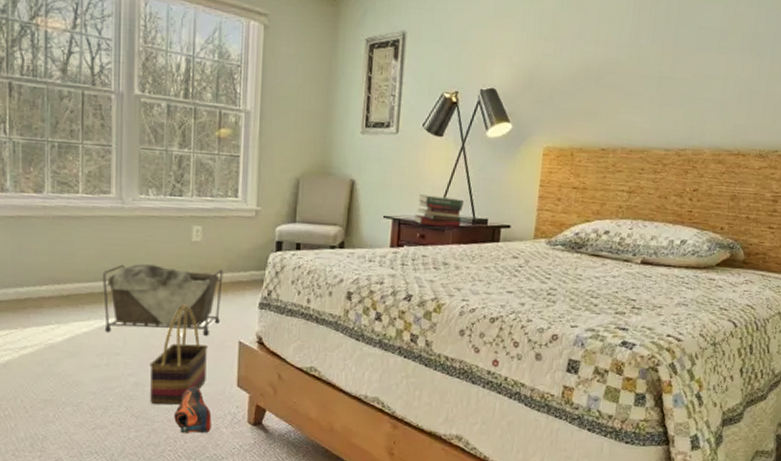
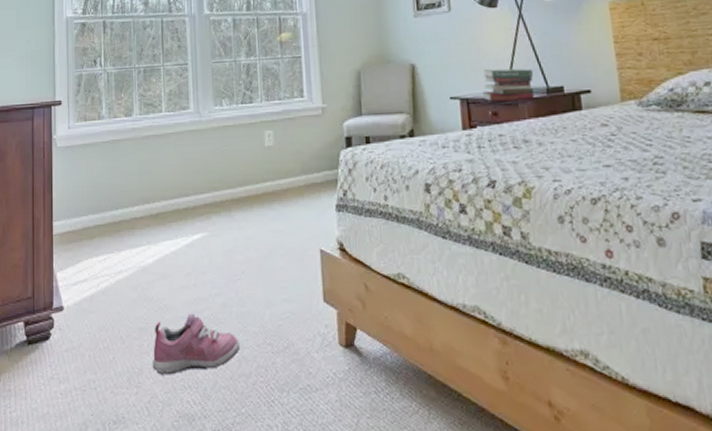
shoe: none [57,389,151,442] -> present [152,313,241,375]
laundry basket: present [102,264,223,337] -> none [186,172,299,251]
woven basket: present [149,304,209,405] -> none [235,213,291,327]
shoe: present [174,387,212,434] -> none [263,305,302,362]

